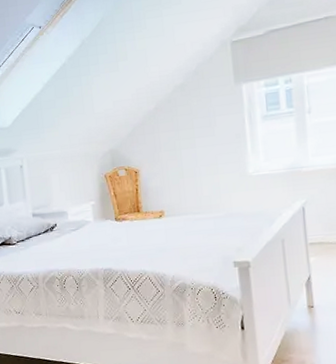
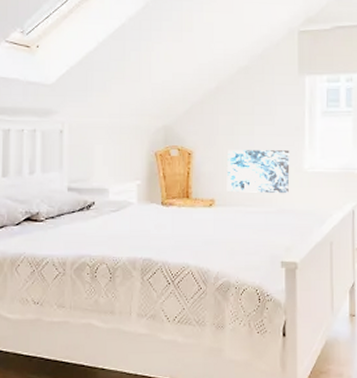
wall art: none [172,157,235,202] -> present [226,150,290,194]

